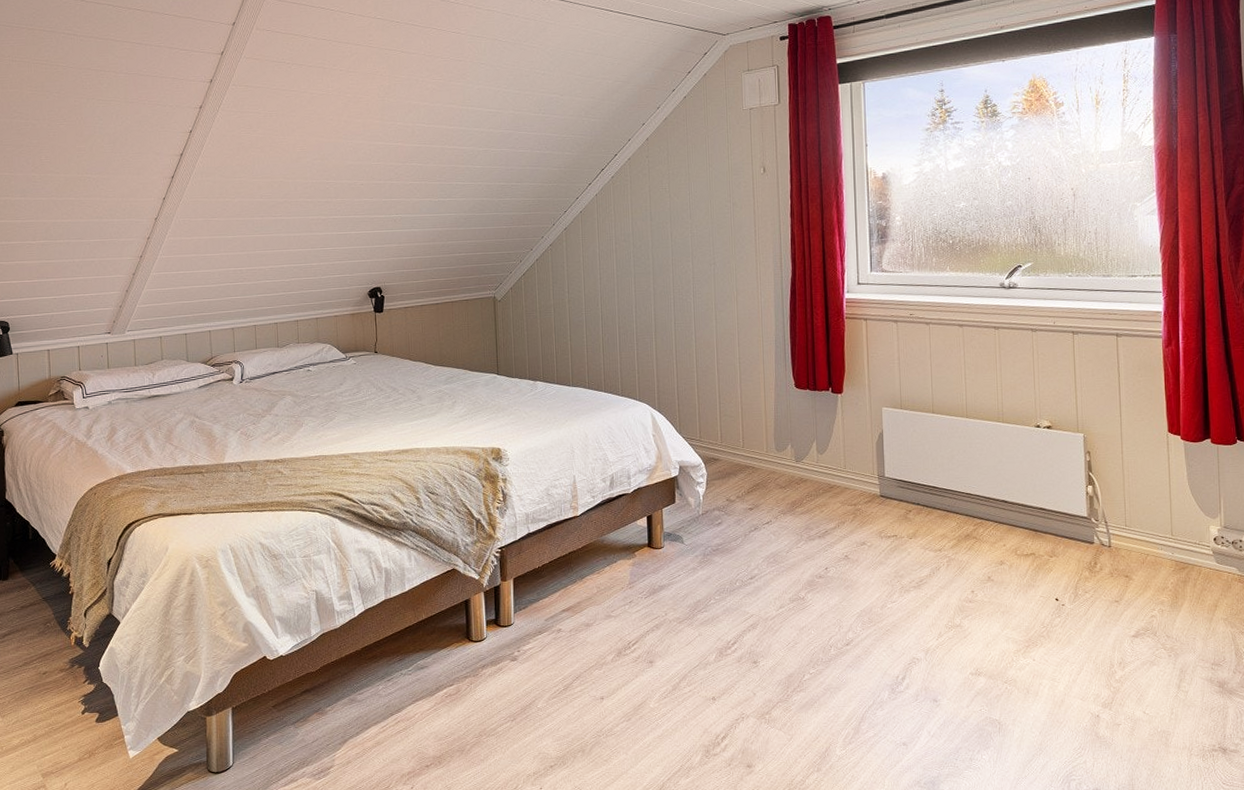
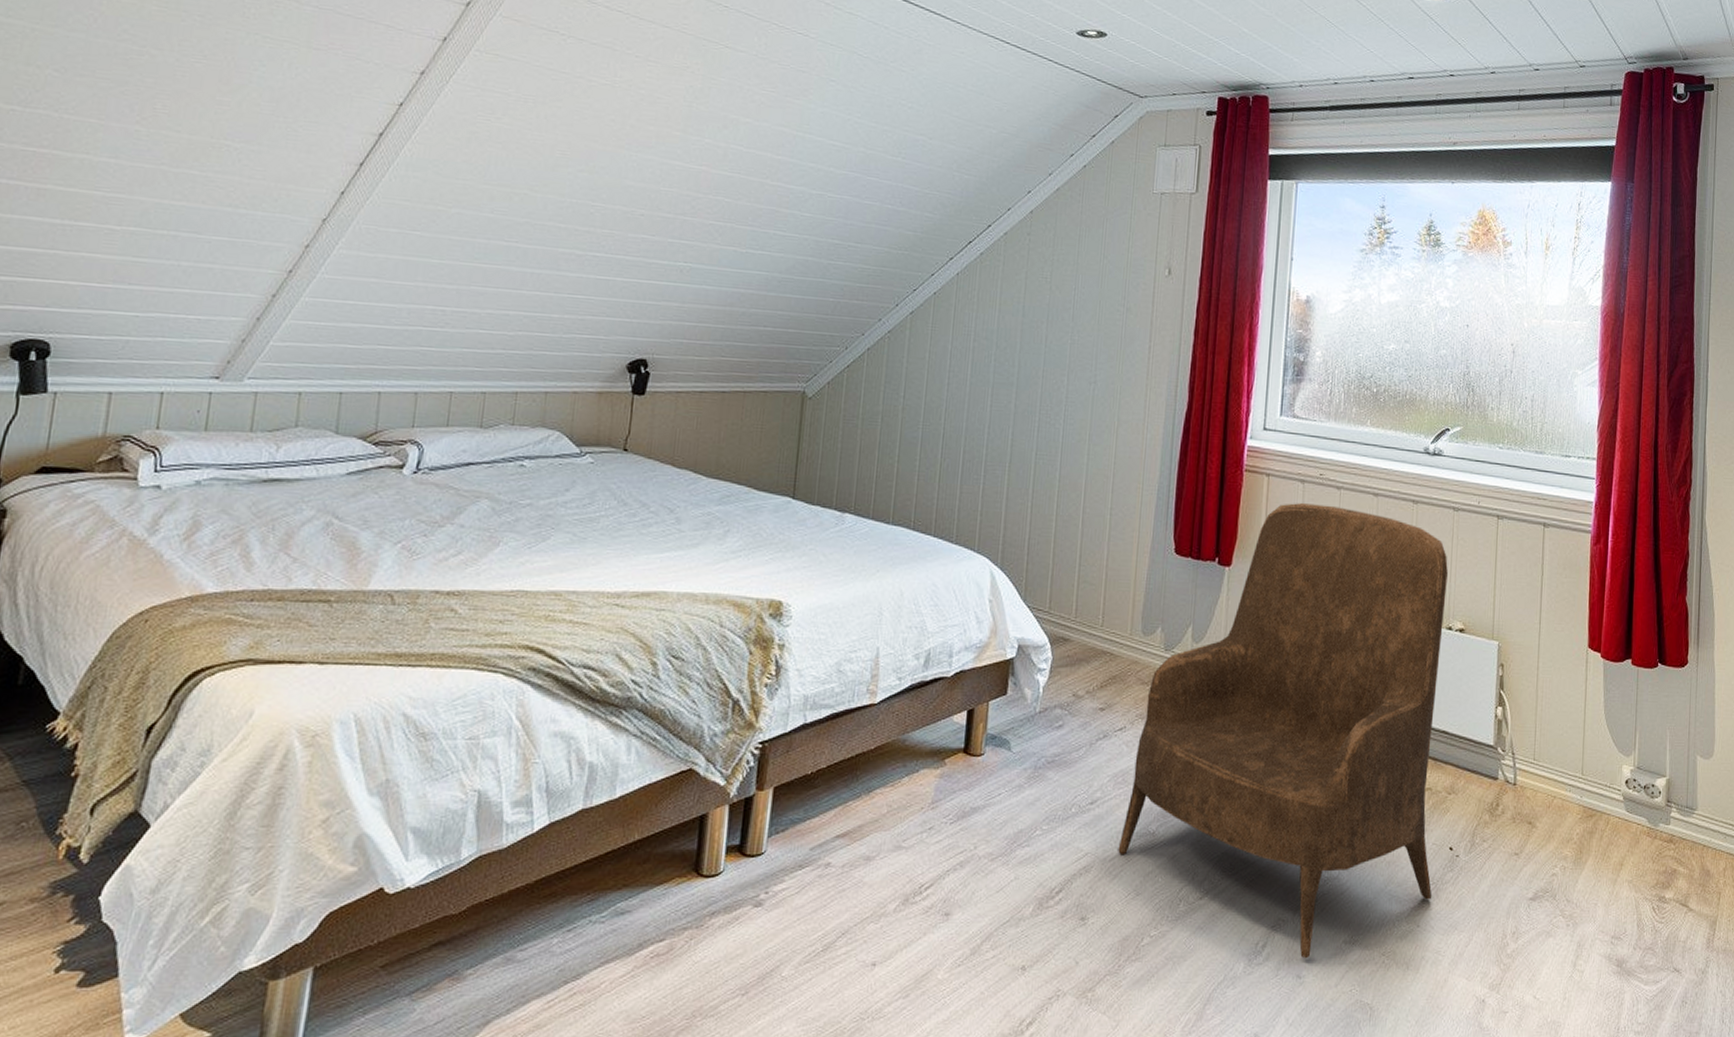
armchair: none [776,338,1044,687] -> present [1118,503,1449,959]

